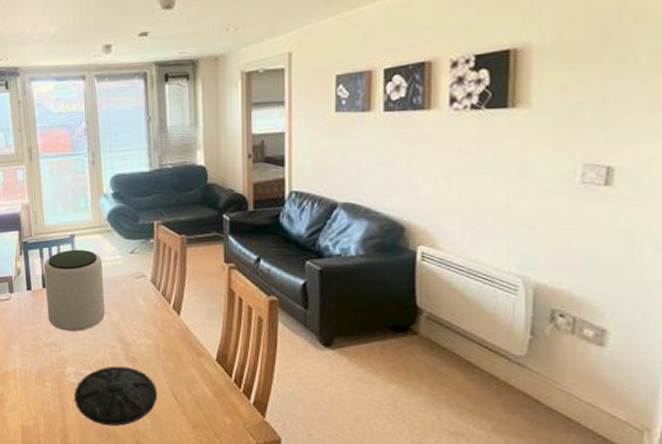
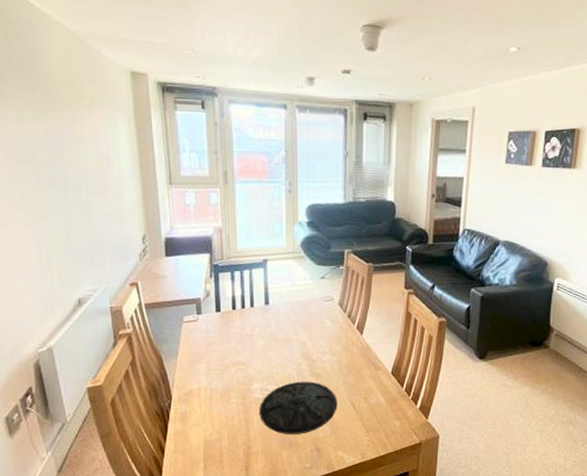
plant pot: present [43,249,106,331] -> none [234,273,294,350]

